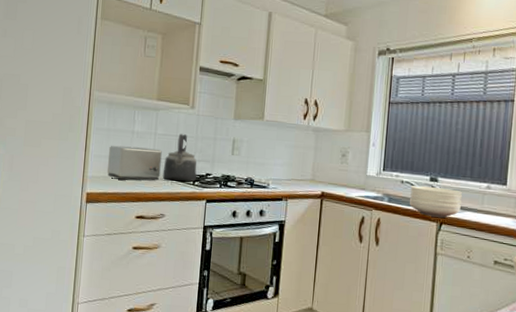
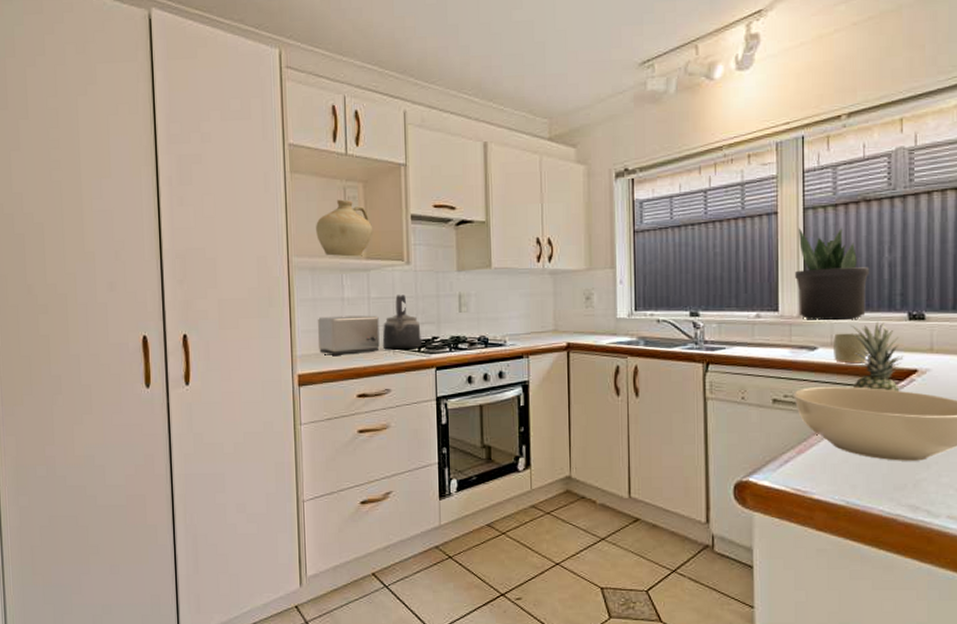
ceramic jug: none [117,46,166,97] -> present [316,199,373,257]
bowl: present [409,185,463,218] -> none [668,322,730,357]

